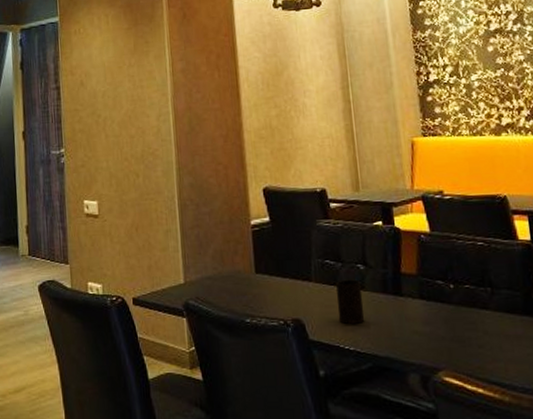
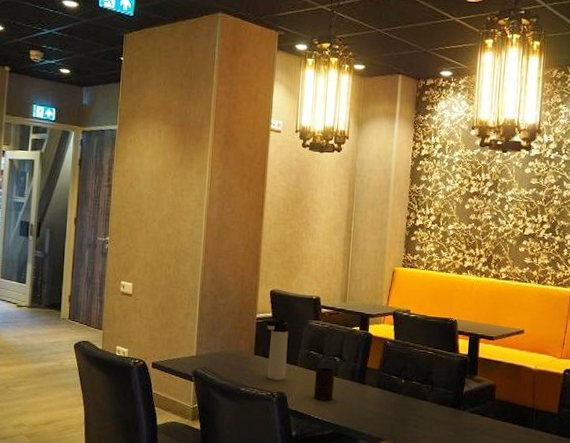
thermos bottle: none [262,223,299,304] -> present [265,319,289,381]

